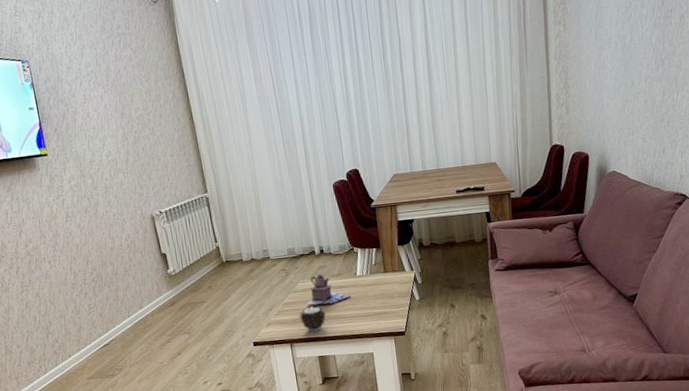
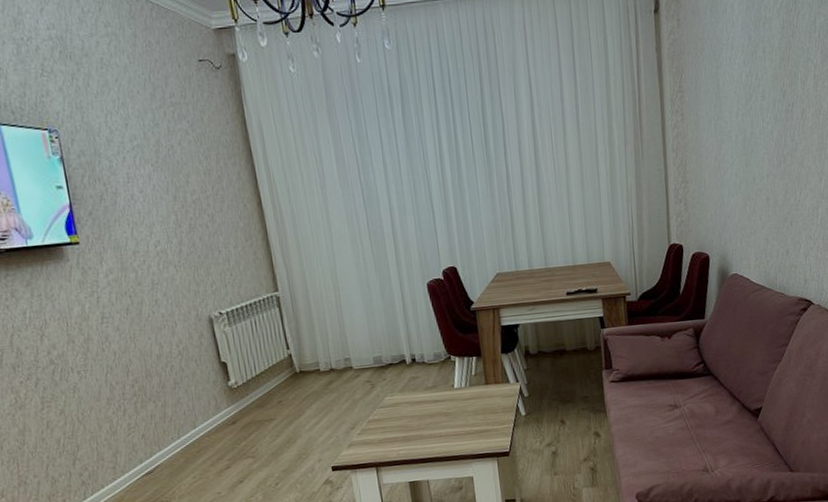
candle: present [299,306,326,332] -> none [386,423,418,454]
teapot: present [306,274,350,305] -> none [395,386,447,423]

